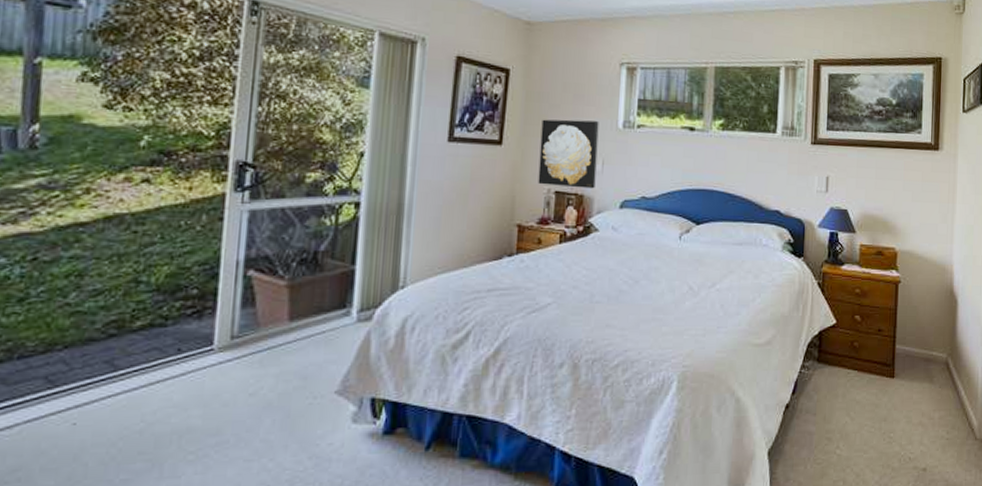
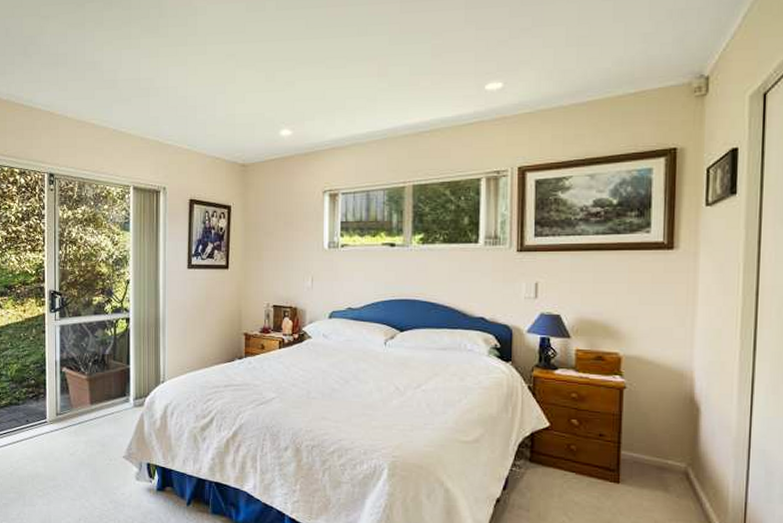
wall art: present [538,119,599,189] -> none [259,244,307,302]

